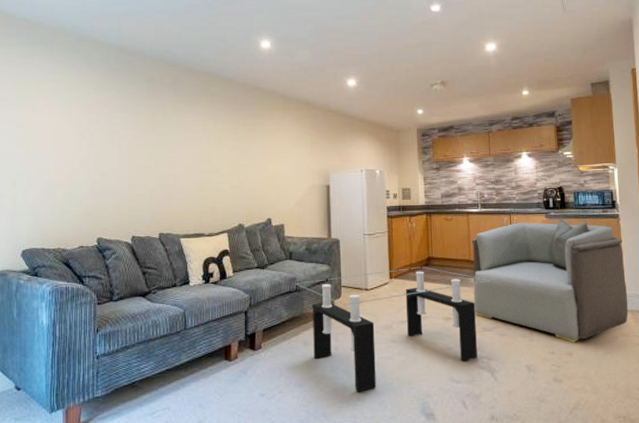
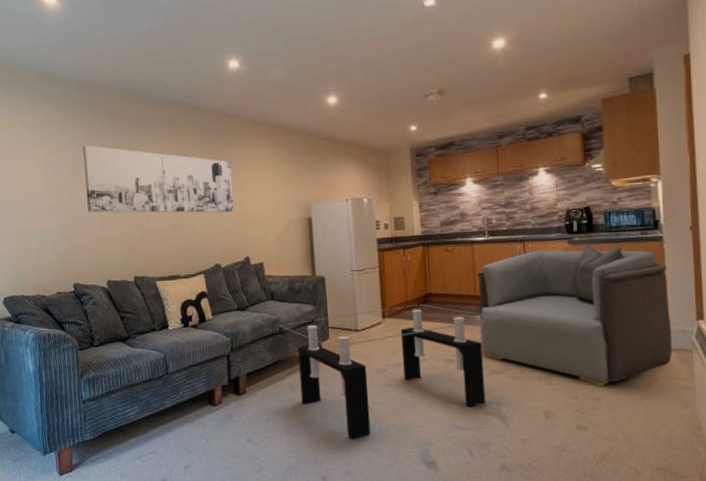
wall art: none [117,106,259,176] -> present [83,145,234,213]

